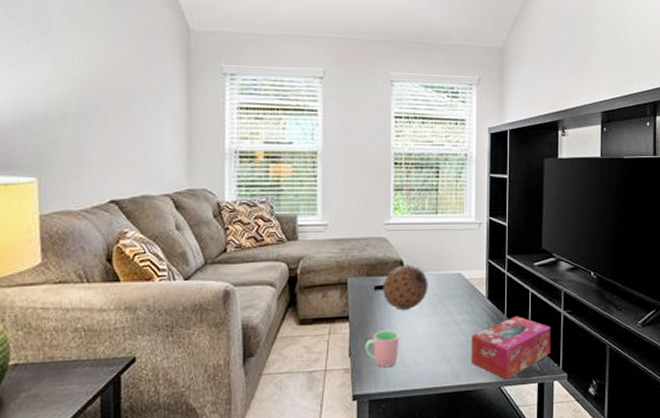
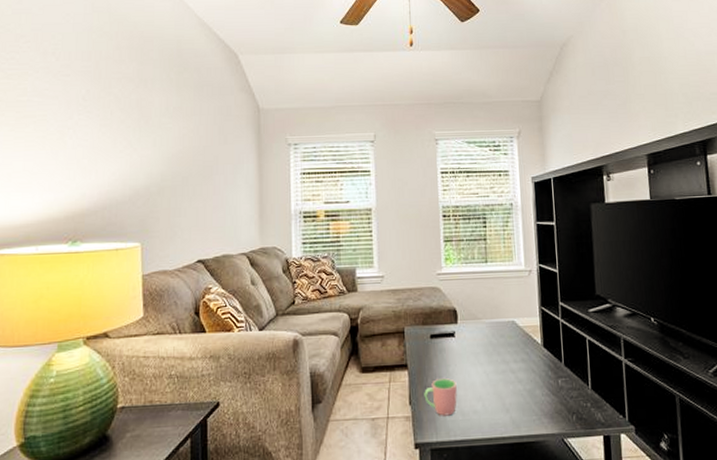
decorative ball: present [383,264,428,311] -> none [438,313,483,359]
tissue box: present [472,316,551,380] -> none [529,364,615,431]

